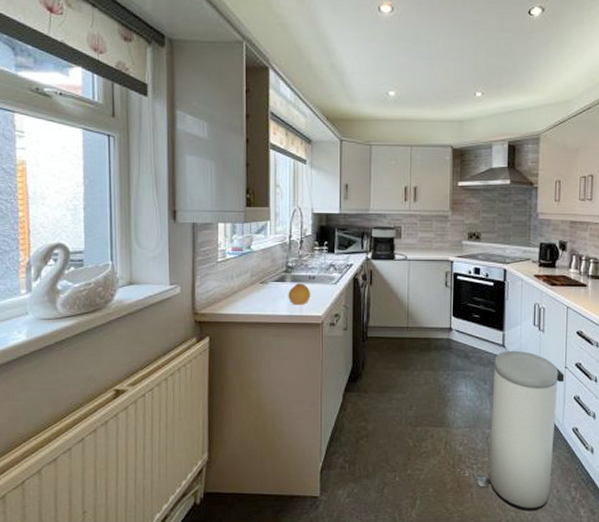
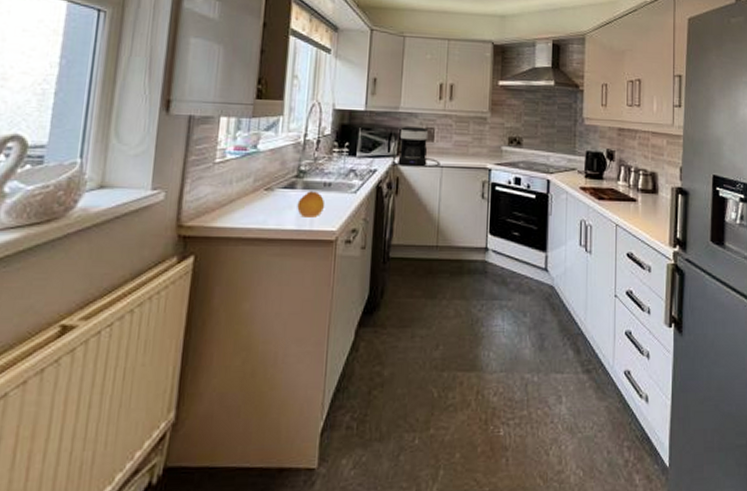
pedal bin: present [476,350,565,511] -> none [512,275,614,481]

